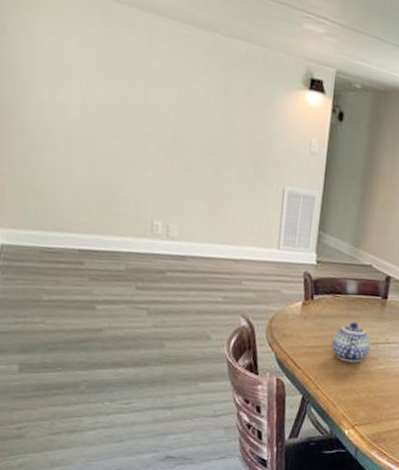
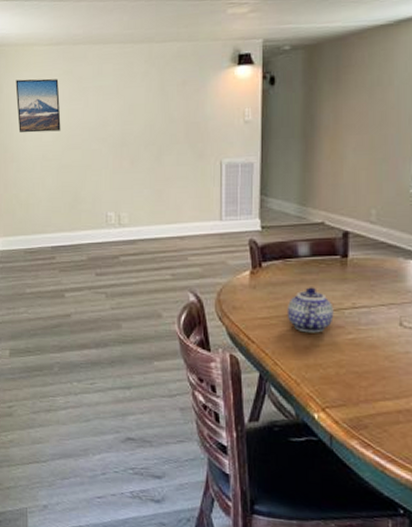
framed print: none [27,22,95,110] -> present [15,78,61,133]

